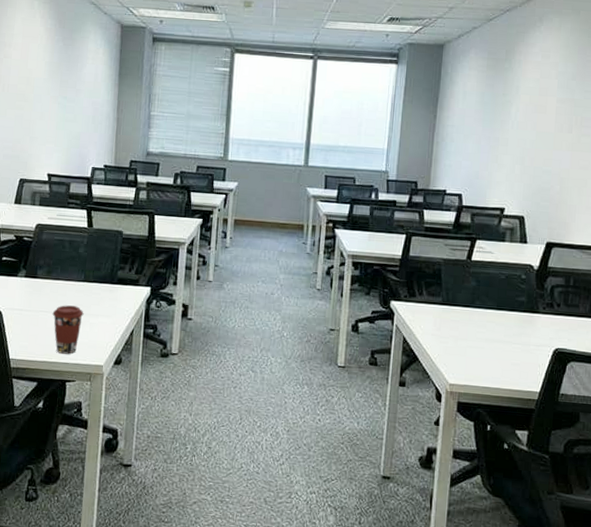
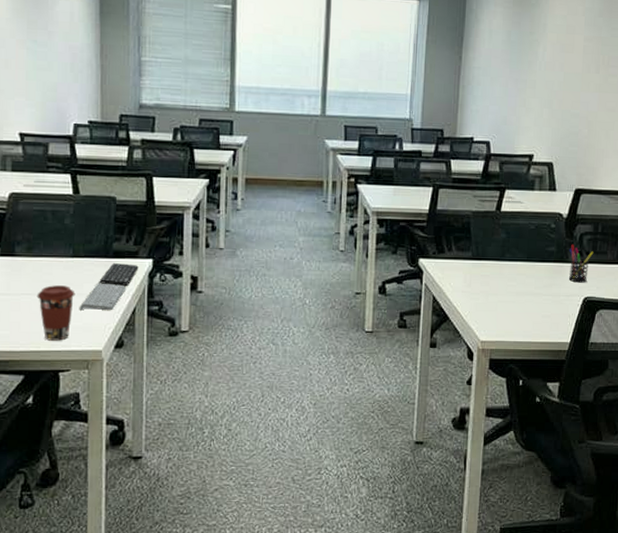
computer keyboard: none [86,289,138,330] -> present [79,263,139,311]
pen holder: none [538,296,565,334] -> present [568,245,594,283]

